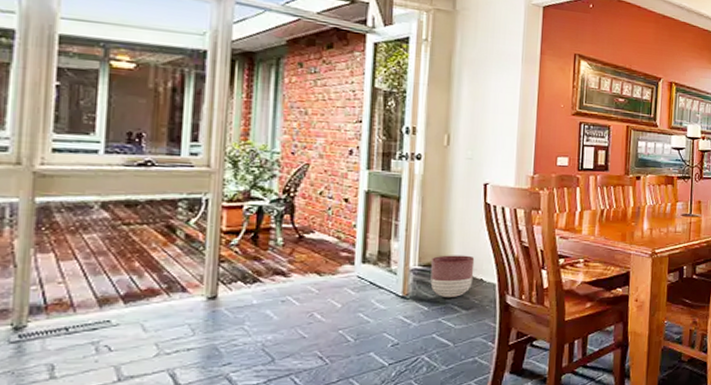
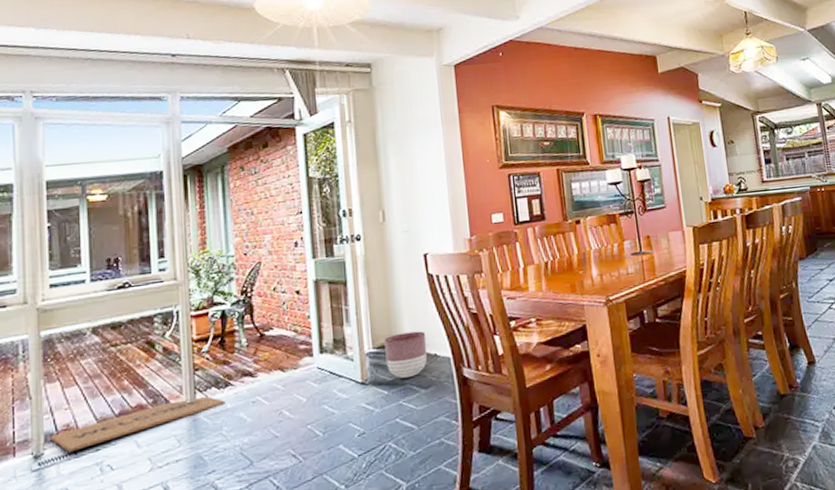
doormat: none [35,290,252,327] -> present [49,396,226,452]

